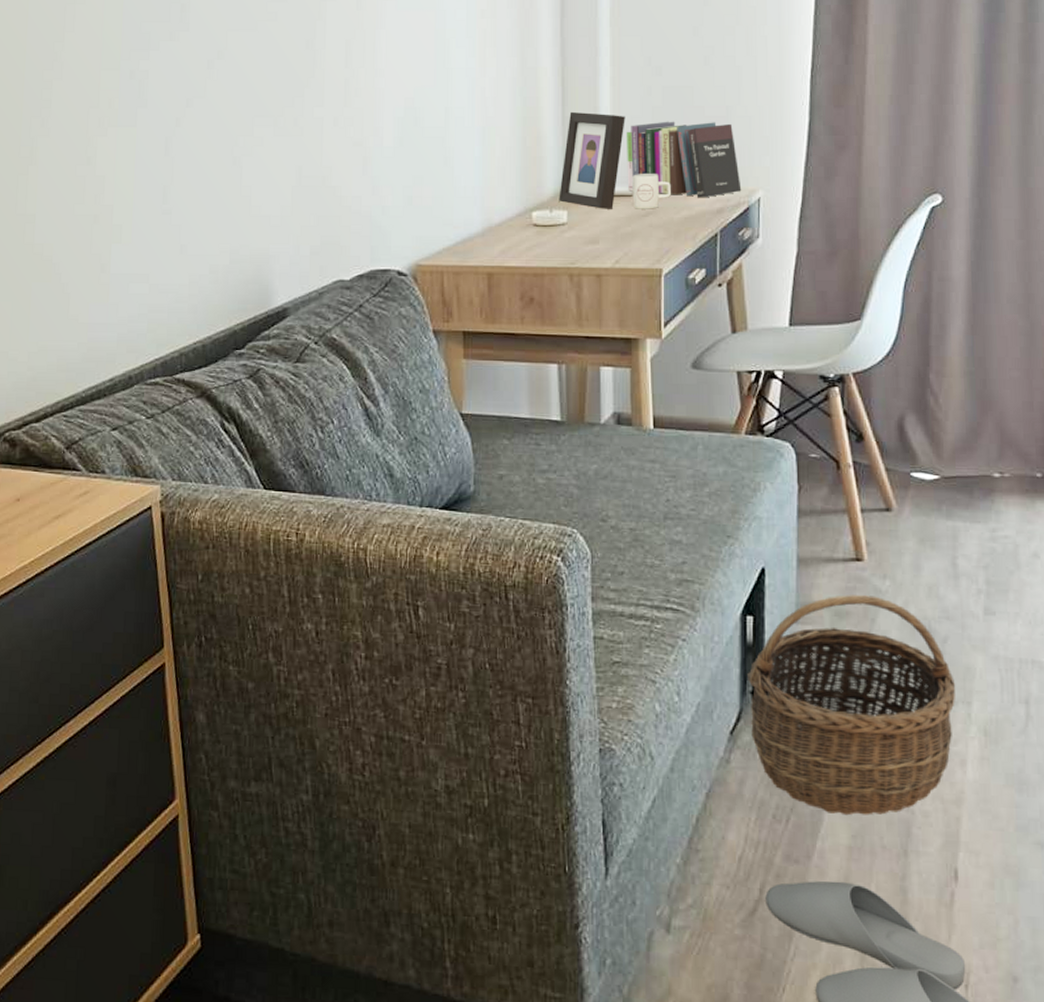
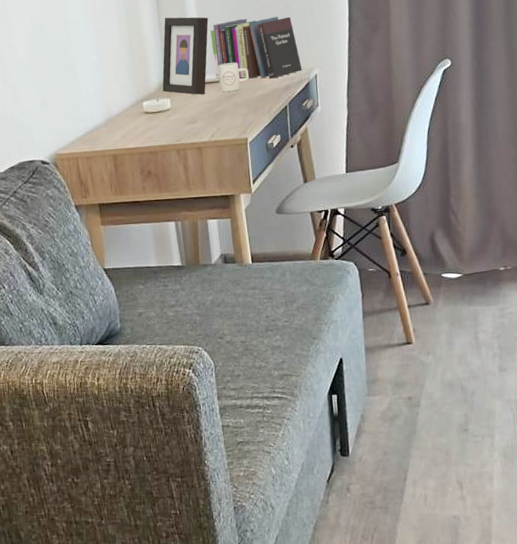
wicker basket: present [746,595,956,816] -> none [335,368,483,528]

